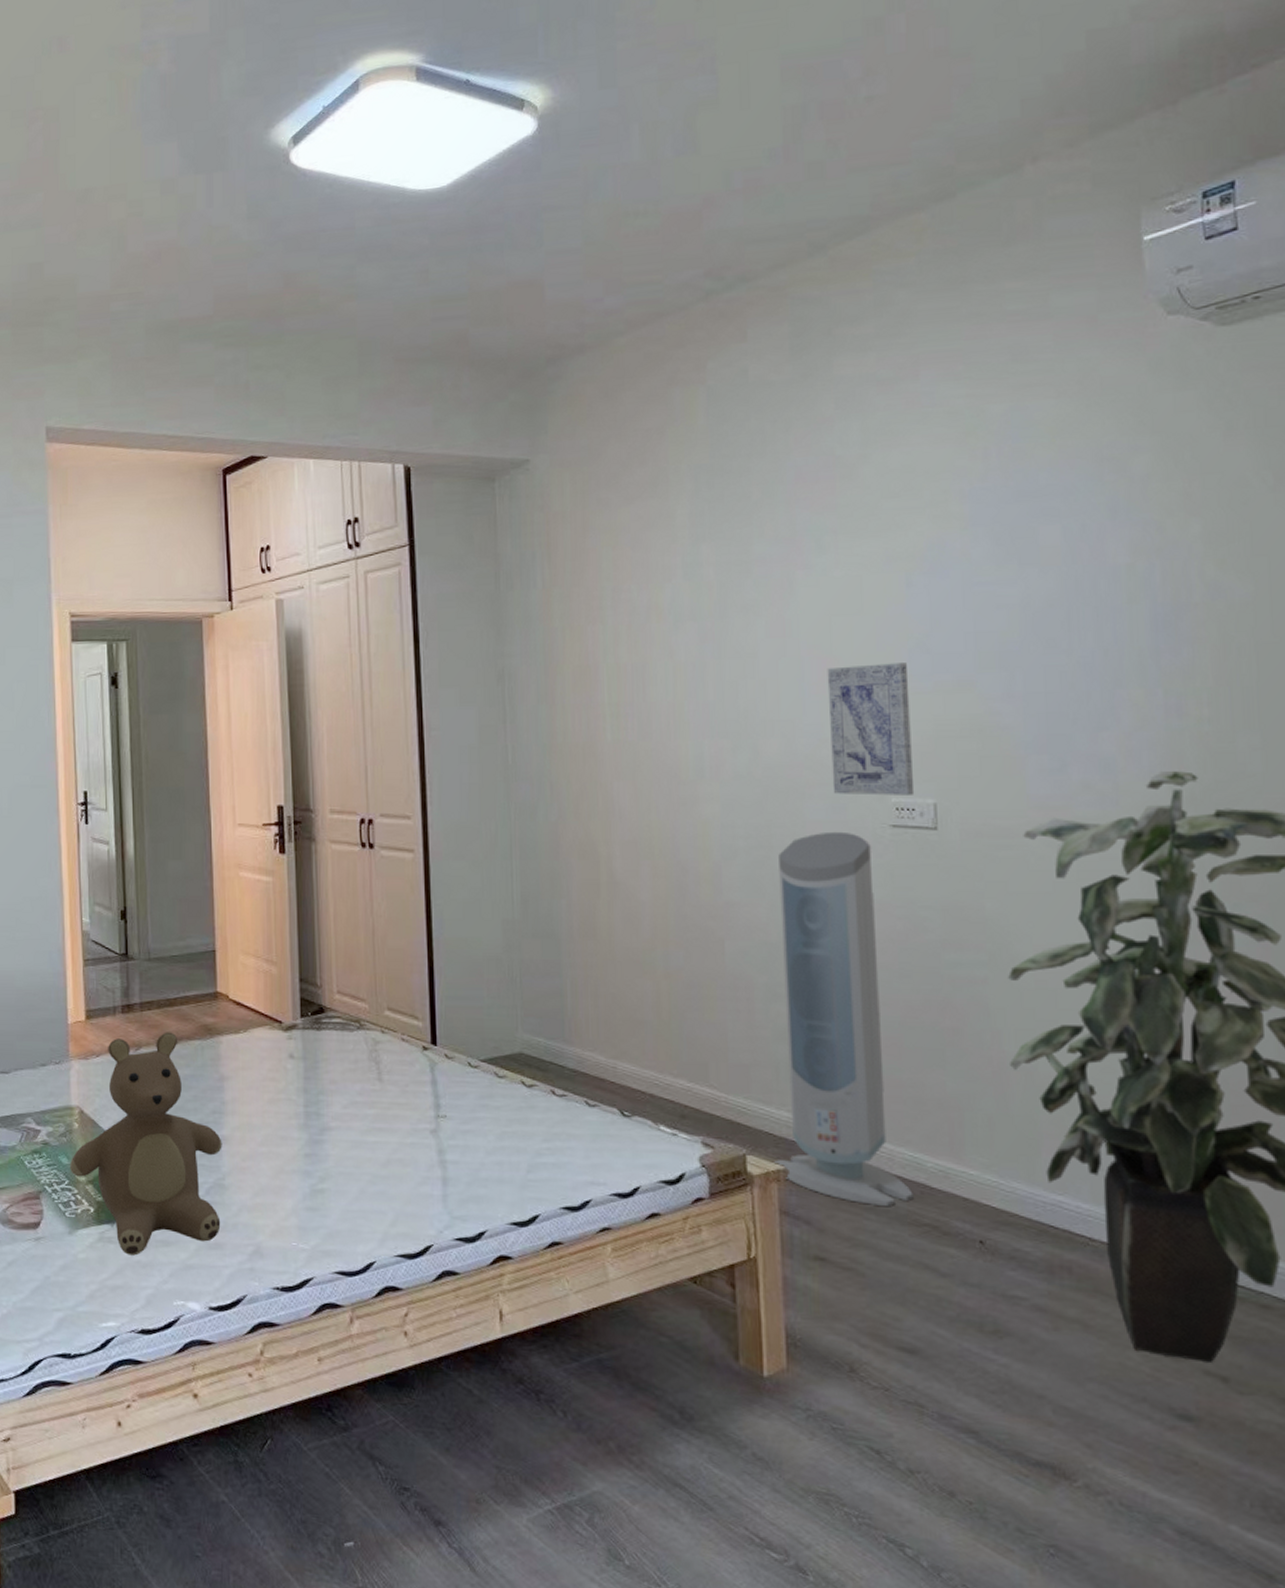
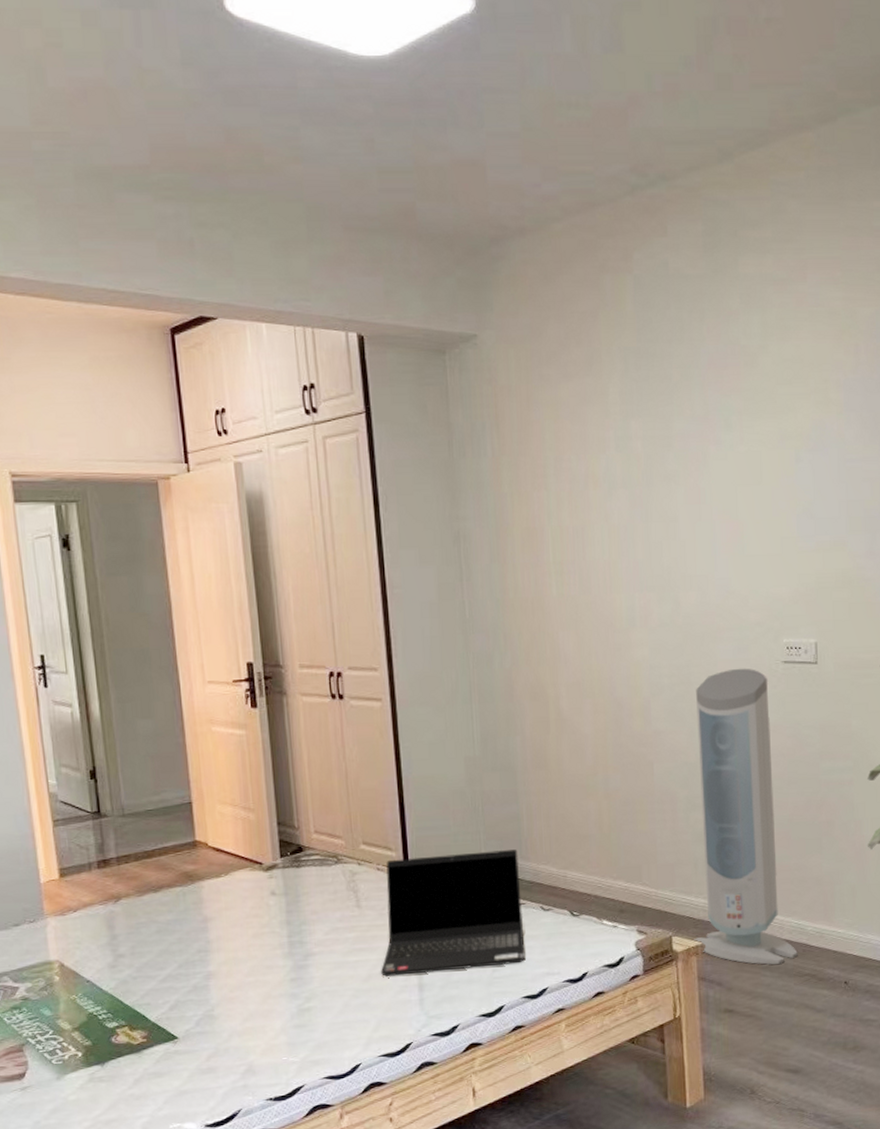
teddy bear: present [70,1032,222,1256] -> none [53,882,213,1091]
laptop computer: none [400,1029,566,1167] -> present [380,849,526,977]
wall art: present [827,663,915,796] -> none [734,526,801,637]

